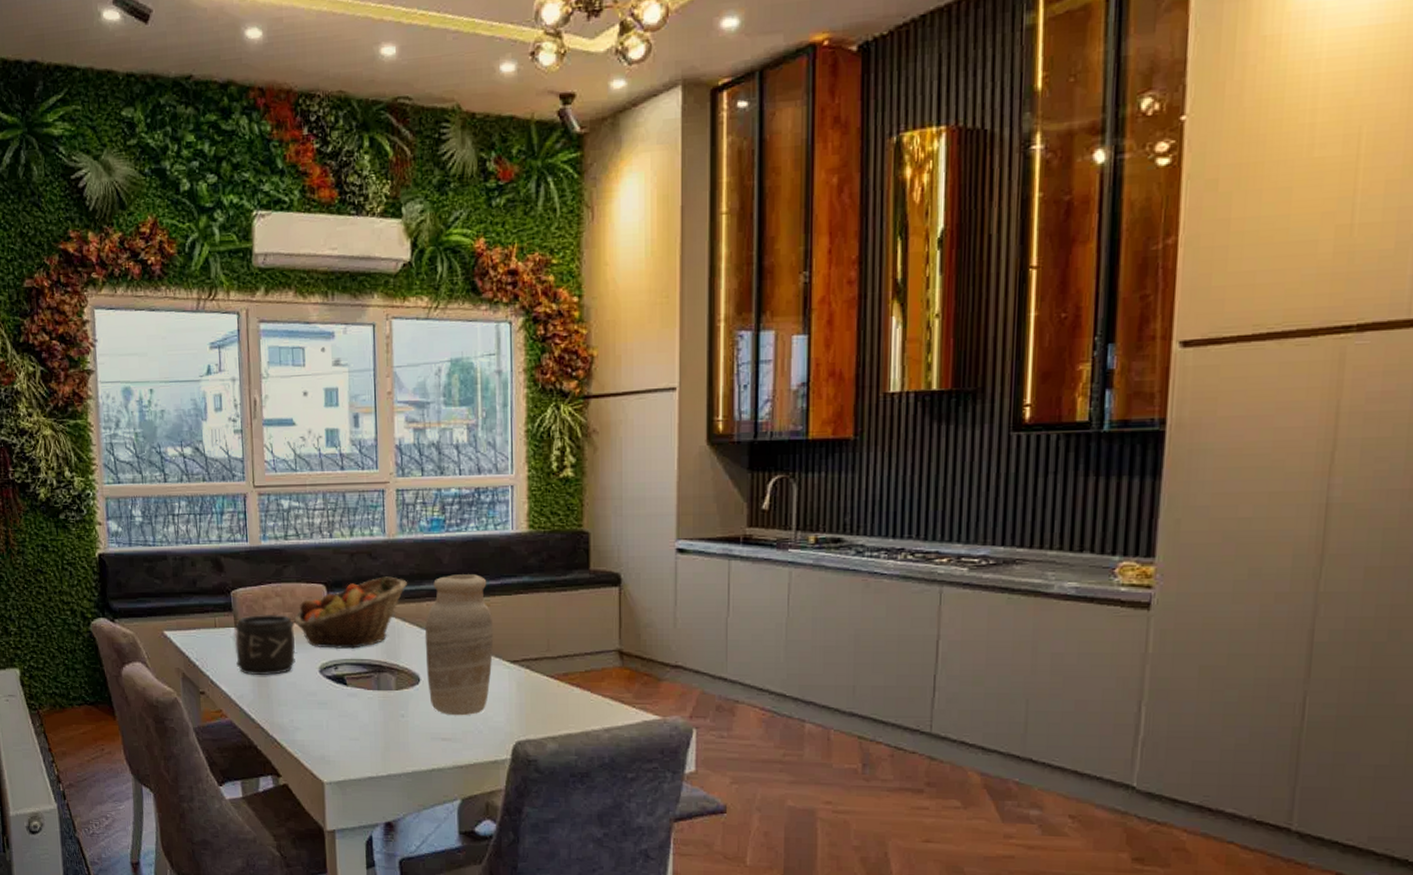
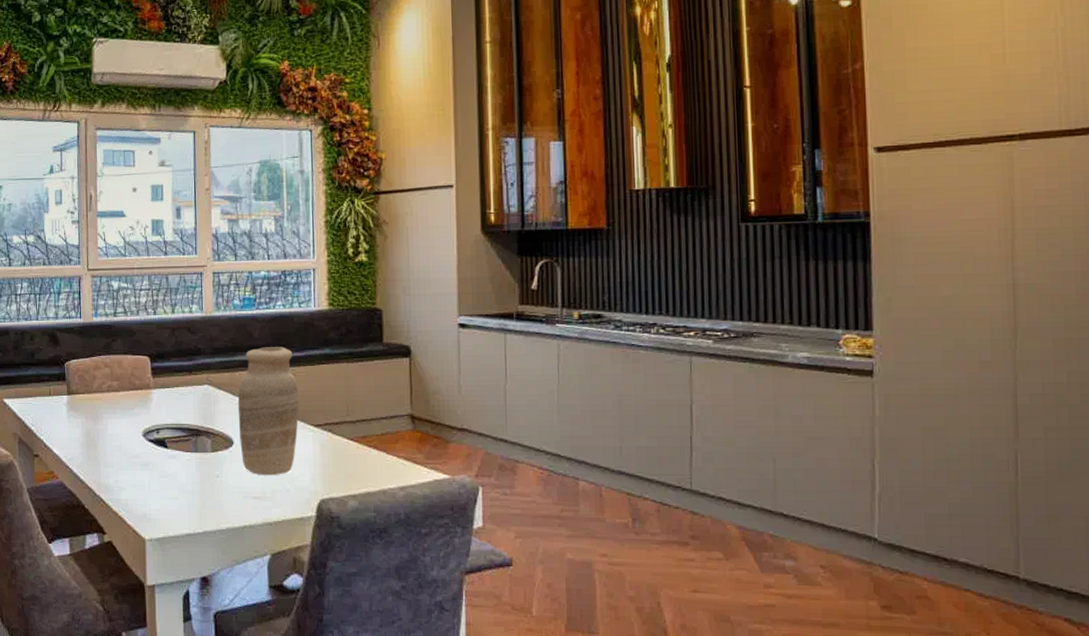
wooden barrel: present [234,614,295,676] -> none [67,383,121,440]
fruit basket: present [294,576,408,649] -> none [121,349,223,414]

